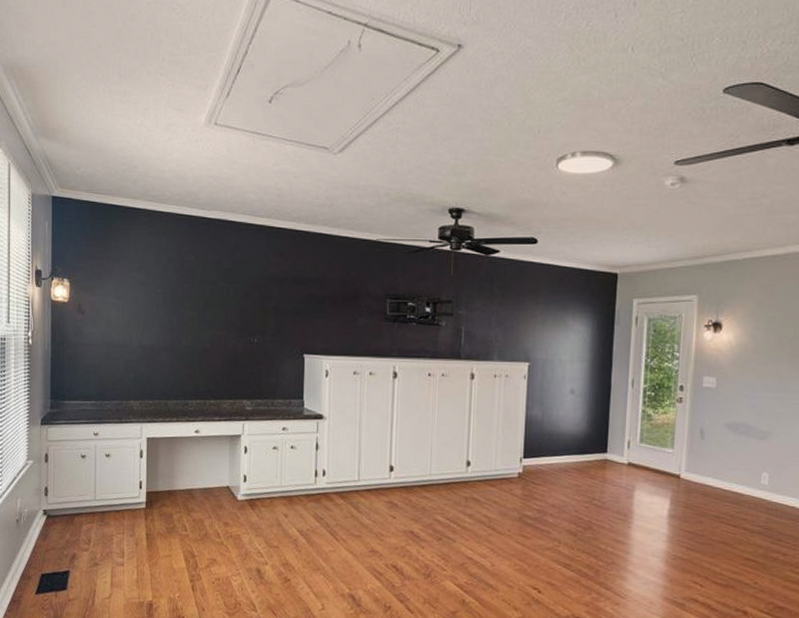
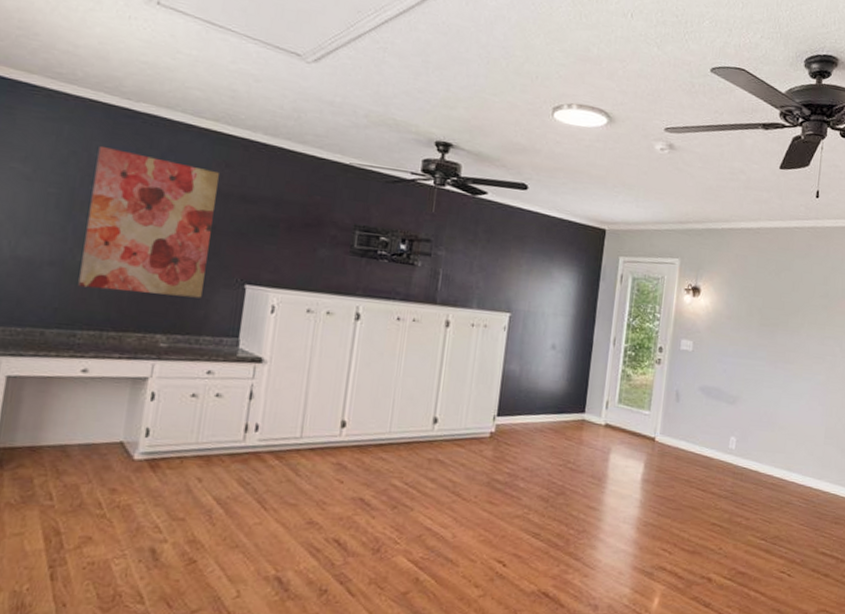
wall art: none [185,250,275,368] -> present [78,145,219,298]

